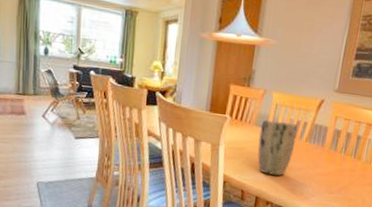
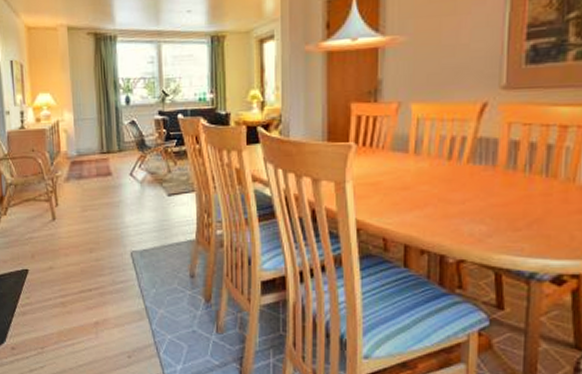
plant pot: present [257,119,298,176] -> none [399,140,453,215]

